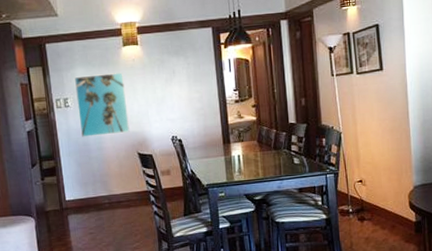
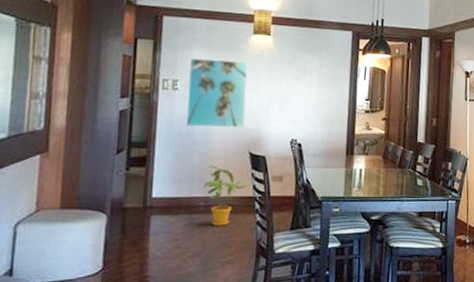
house plant: none [105,168,143,219] -> present [204,165,250,226]

